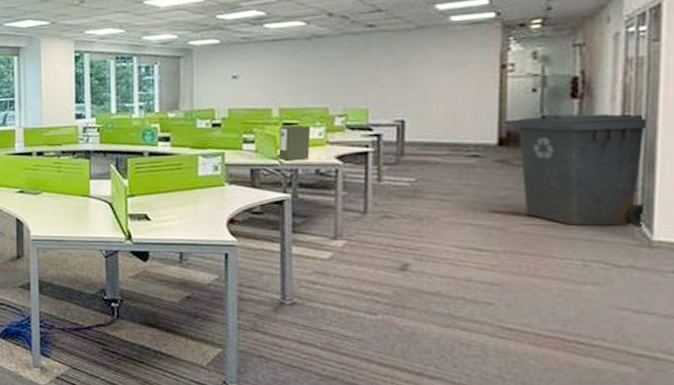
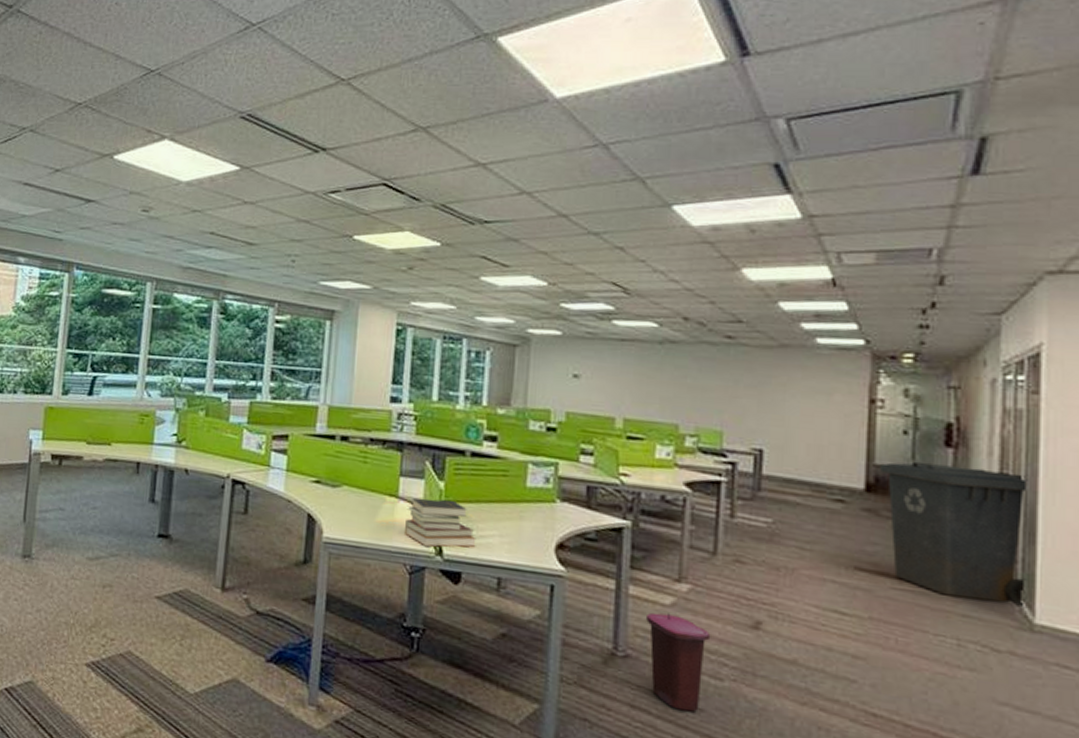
books: none [98,195,159,234] -> present [405,498,477,548]
binder: present [278,124,311,161] -> none [619,440,658,483]
trash bin: none [284,265,365,342] -> present [614,612,711,712]

